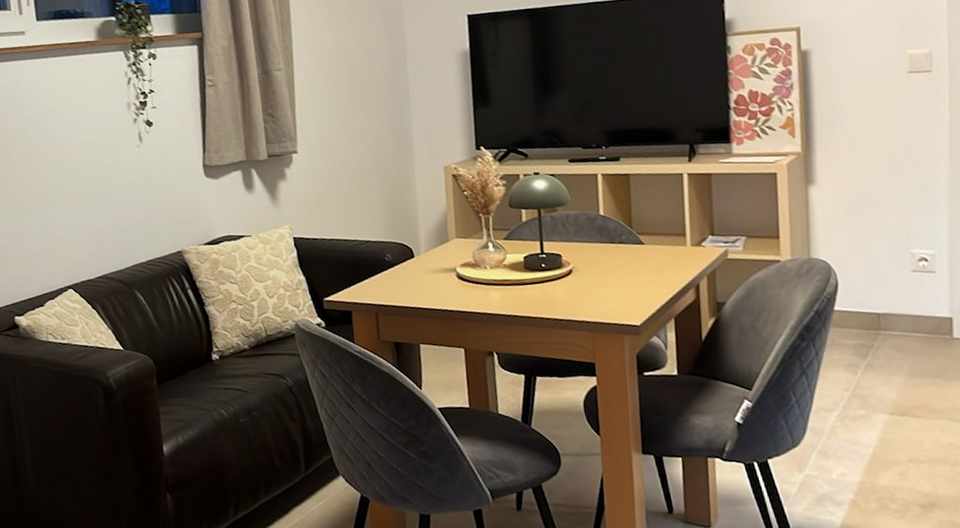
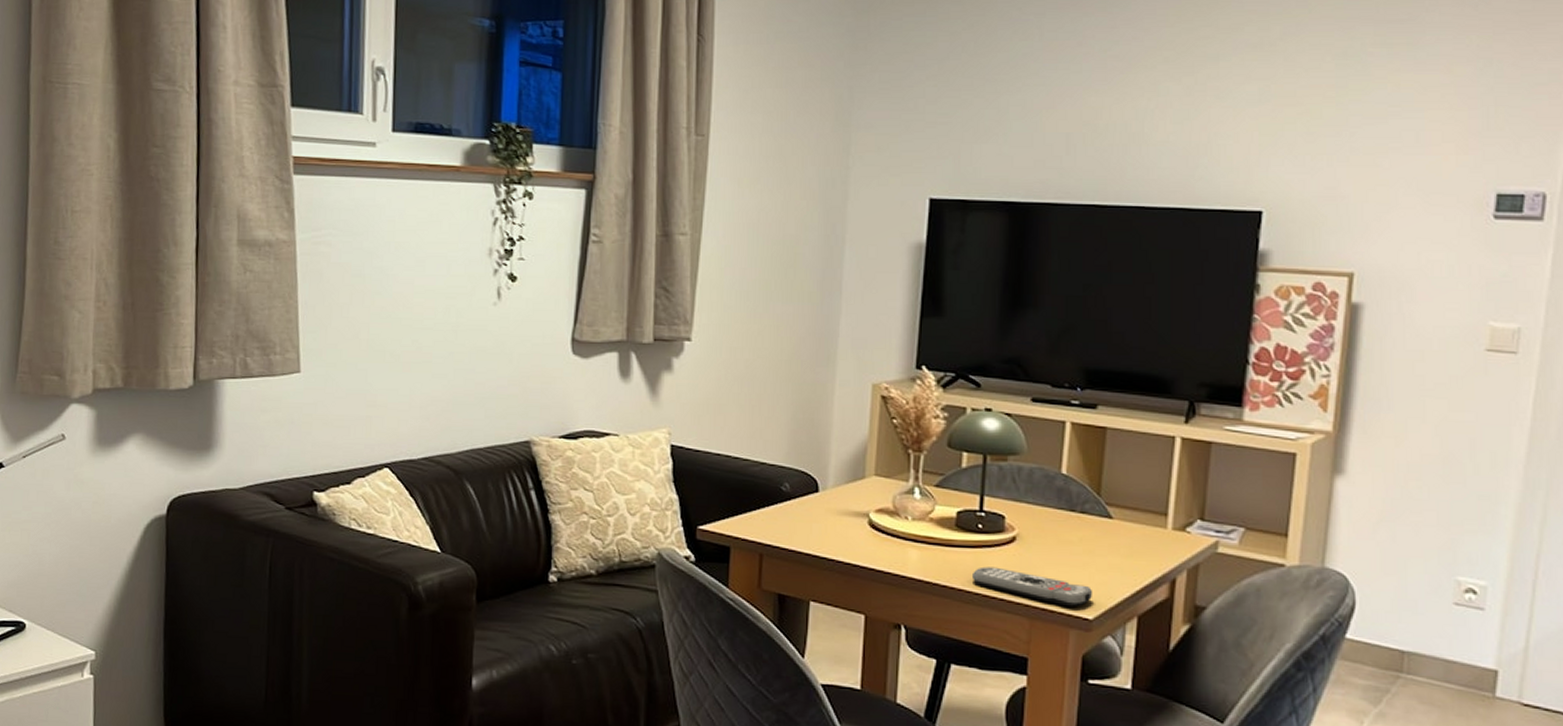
remote control: none [542,295,638,318] -> present [971,566,1093,607]

